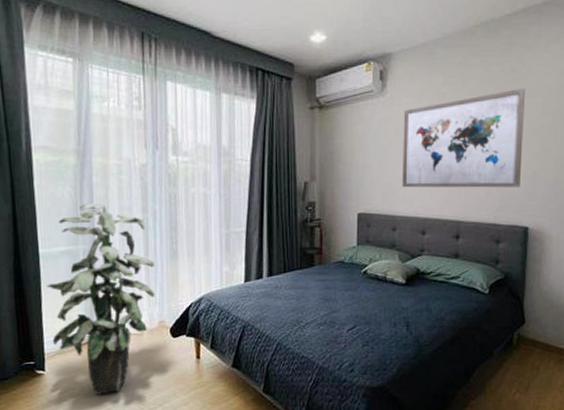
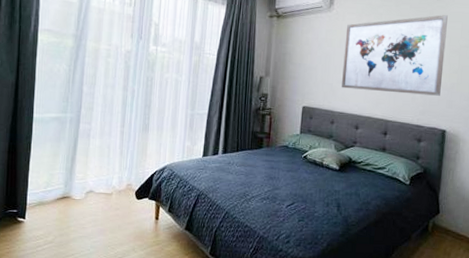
indoor plant: present [47,204,155,394] -> none [35,79,128,244]

